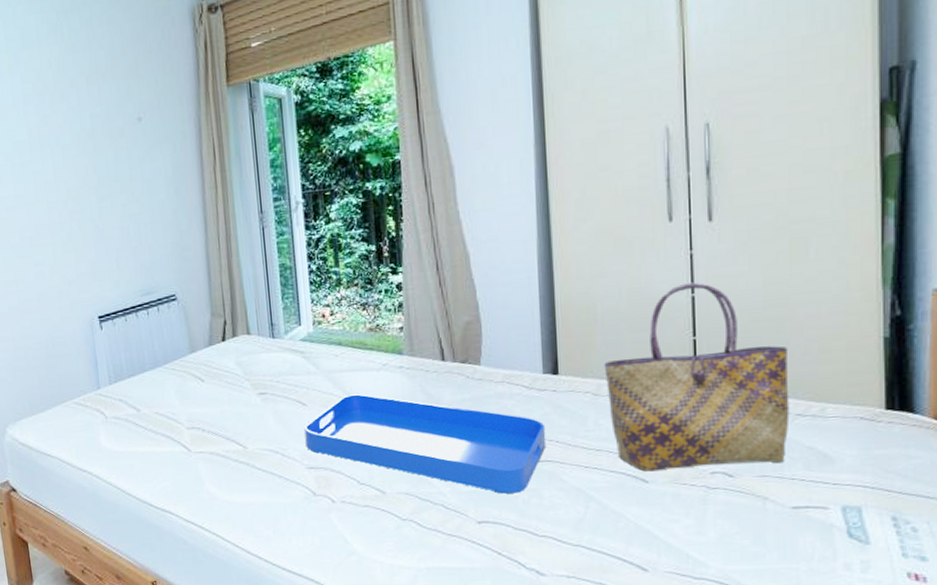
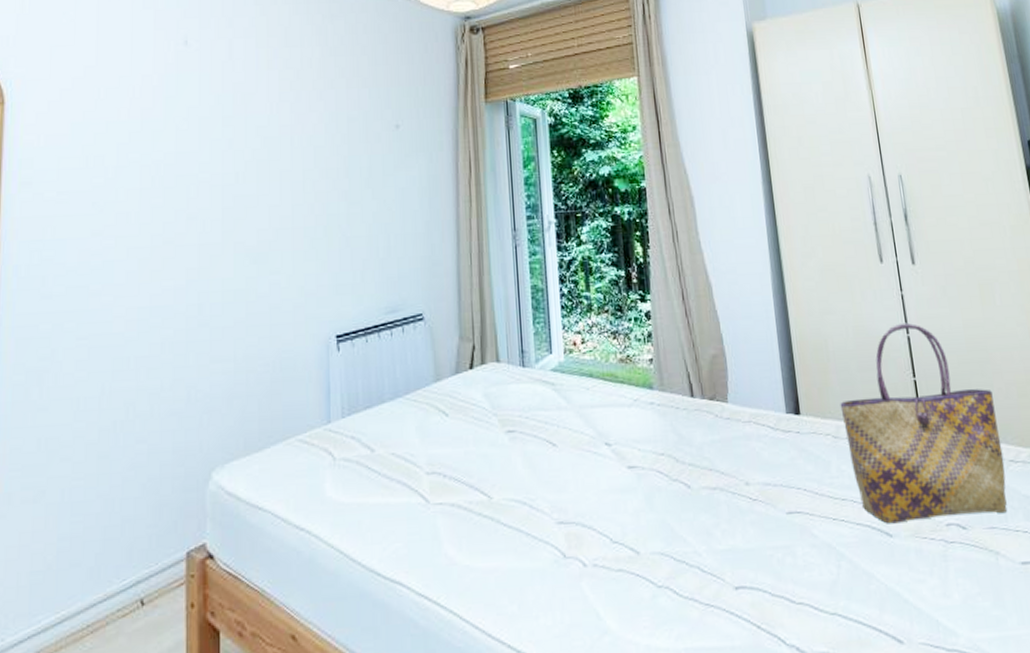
serving tray: present [304,394,547,494] -> none [554,433,796,552]

